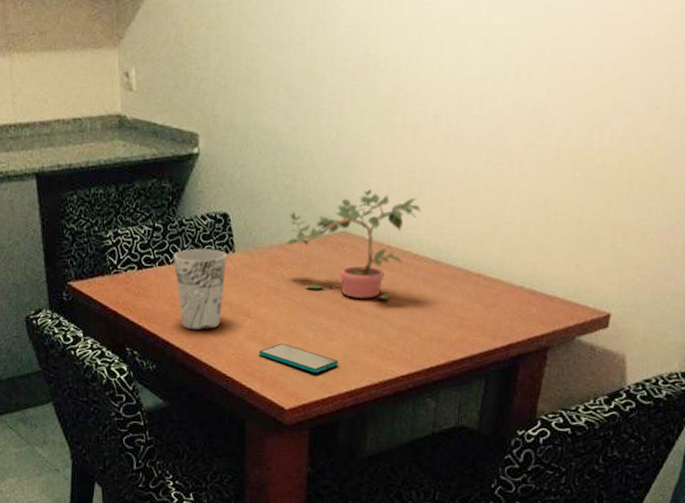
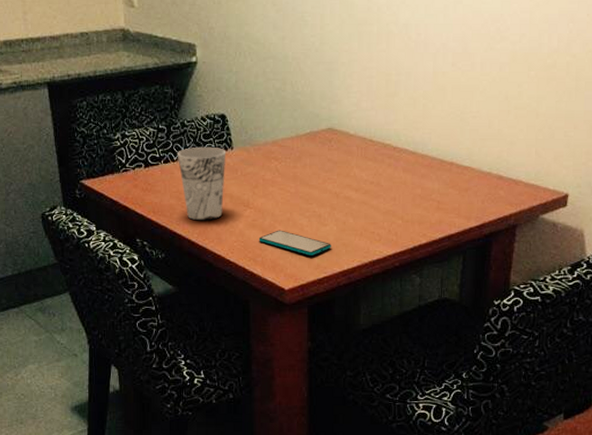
potted plant: present [286,189,421,300] -> none [279,90,398,188]

